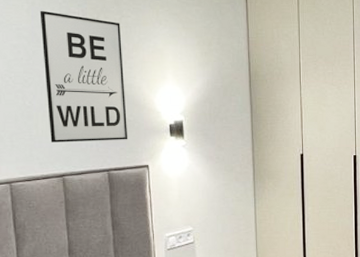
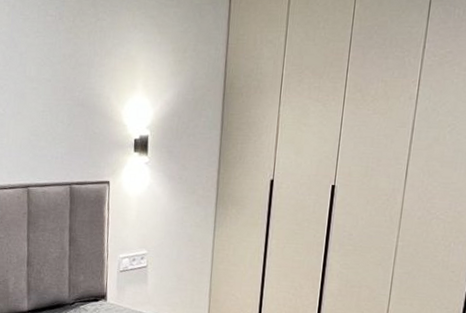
wall art: present [39,10,128,142] -> none [19,13,95,154]

